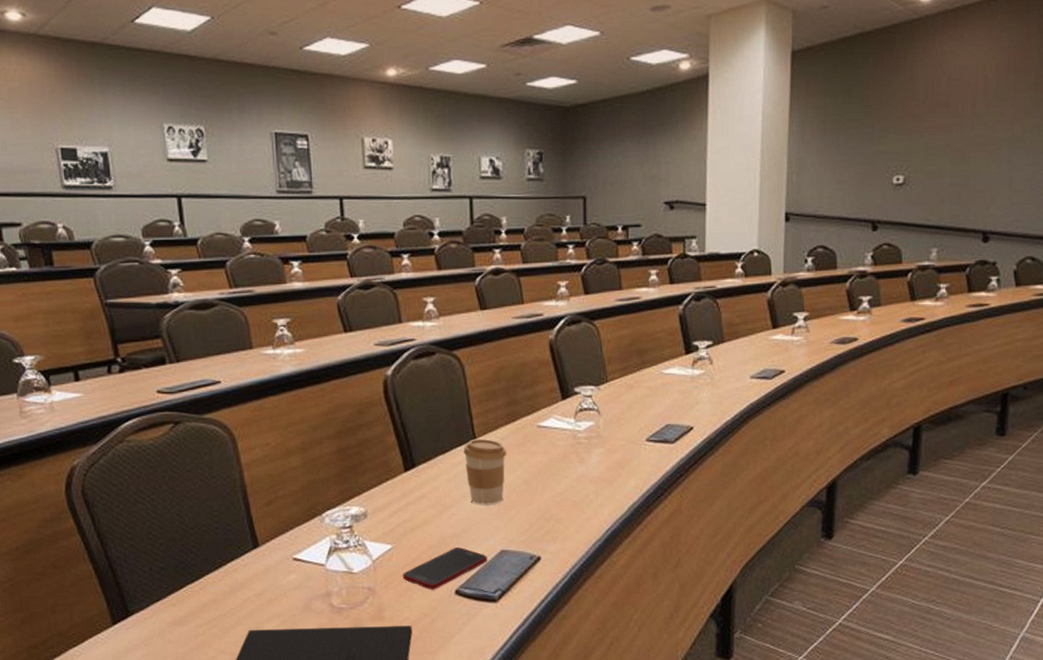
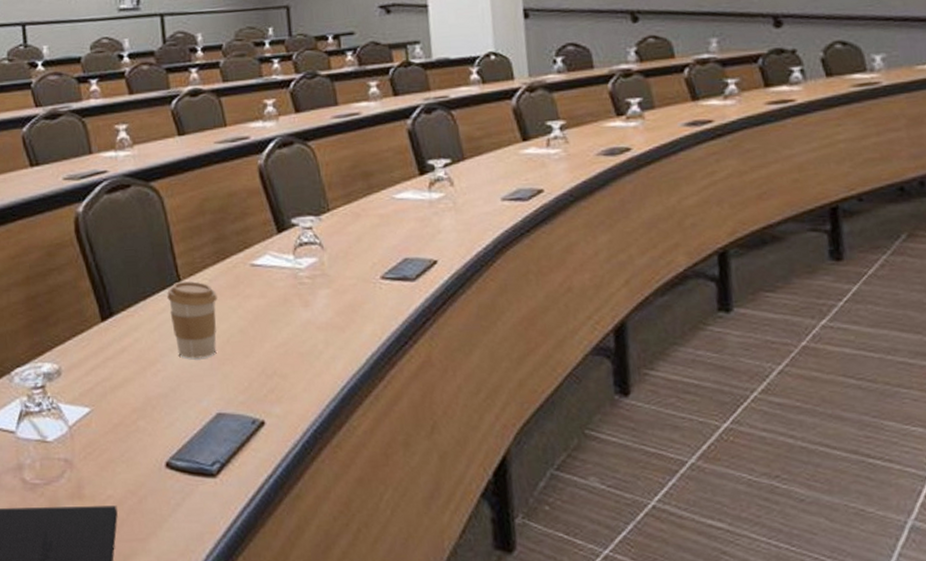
cell phone: present [402,547,487,590] -> none [103,409,201,463]

